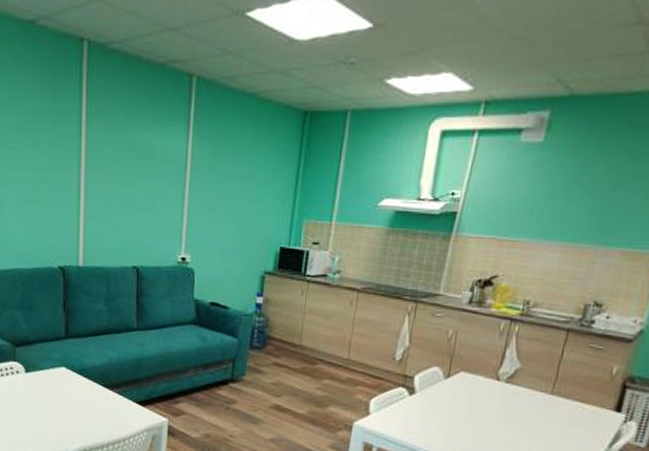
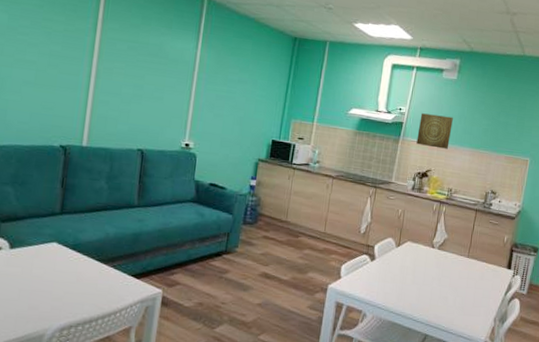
wall art: none [476,197,536,246] -> present [416,113,453,149]

